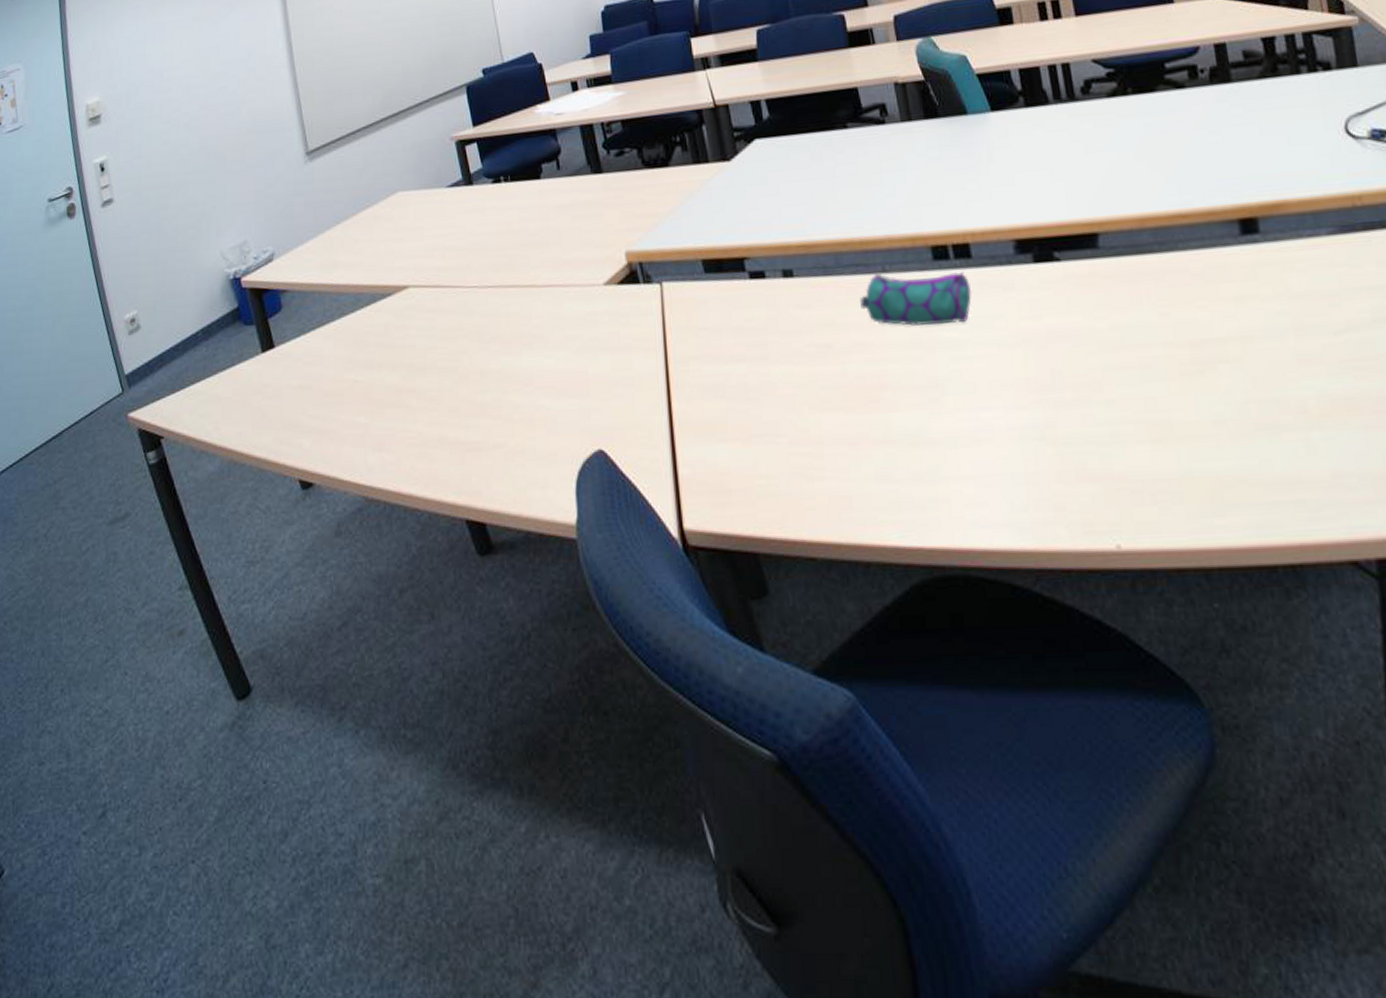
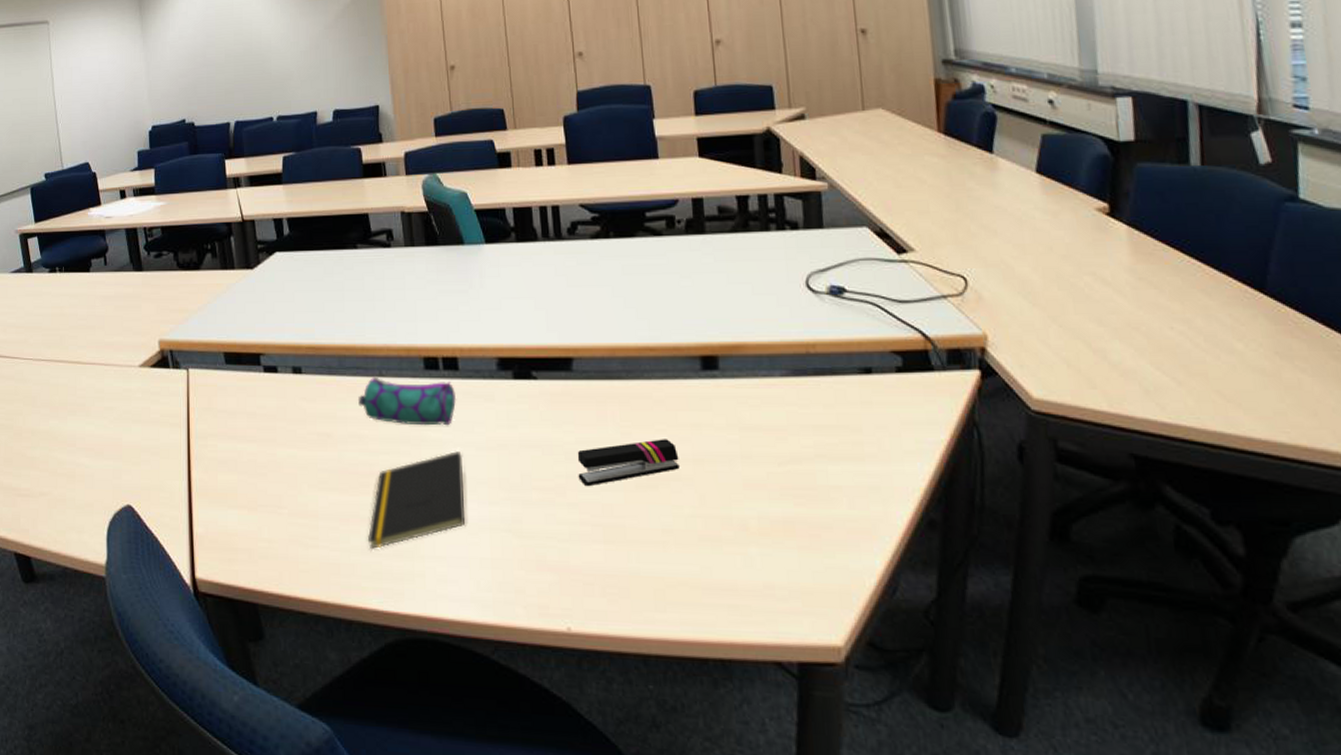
notepad: none [881,351,993,475] -> present [367,451,466,549]
stapler: none [1111,316,1226,379] -> present [577,439,680,487]

